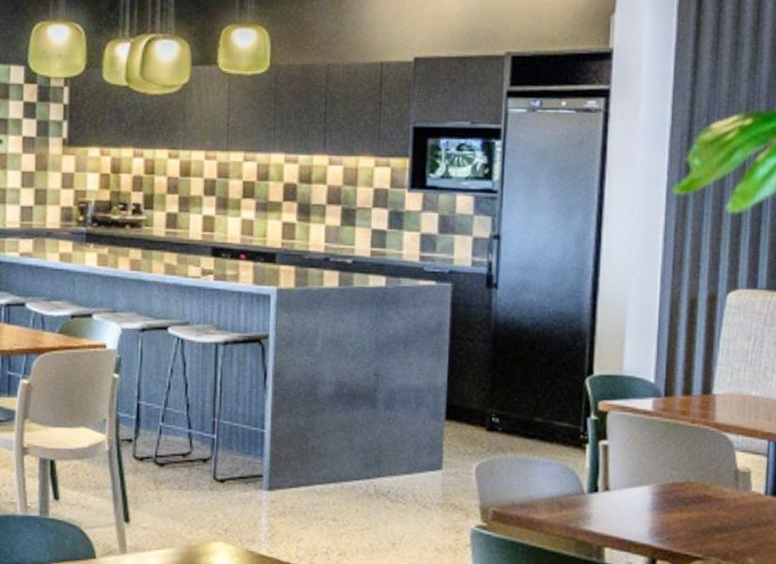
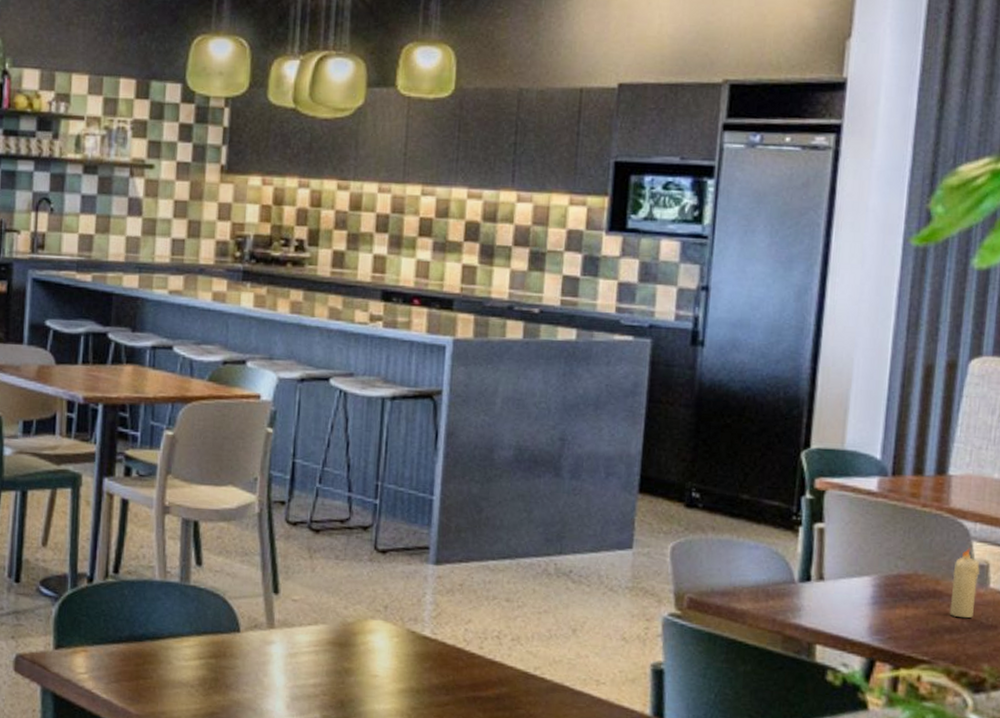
candle: none [718,457,743,519] -> present [949,548,980,619]

